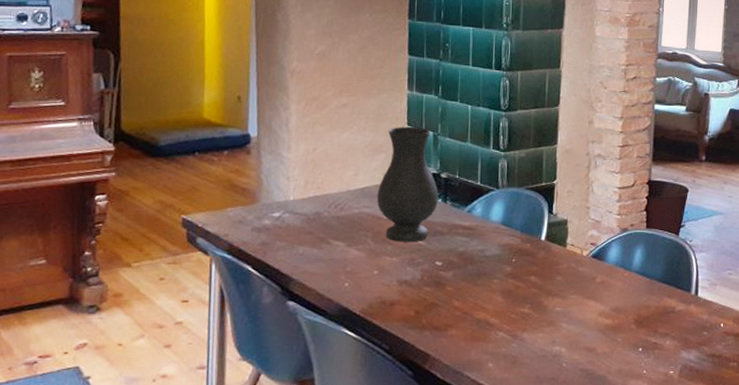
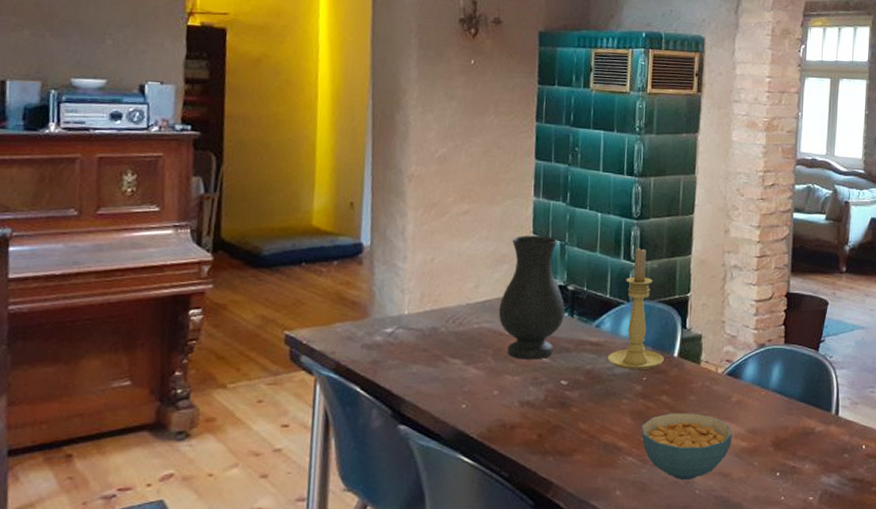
candle holder: none [479,137,532,253] -> present [607,246,664,370]
cereal bowl: none [511,292,597,354] -> present [641,413,733,481]

